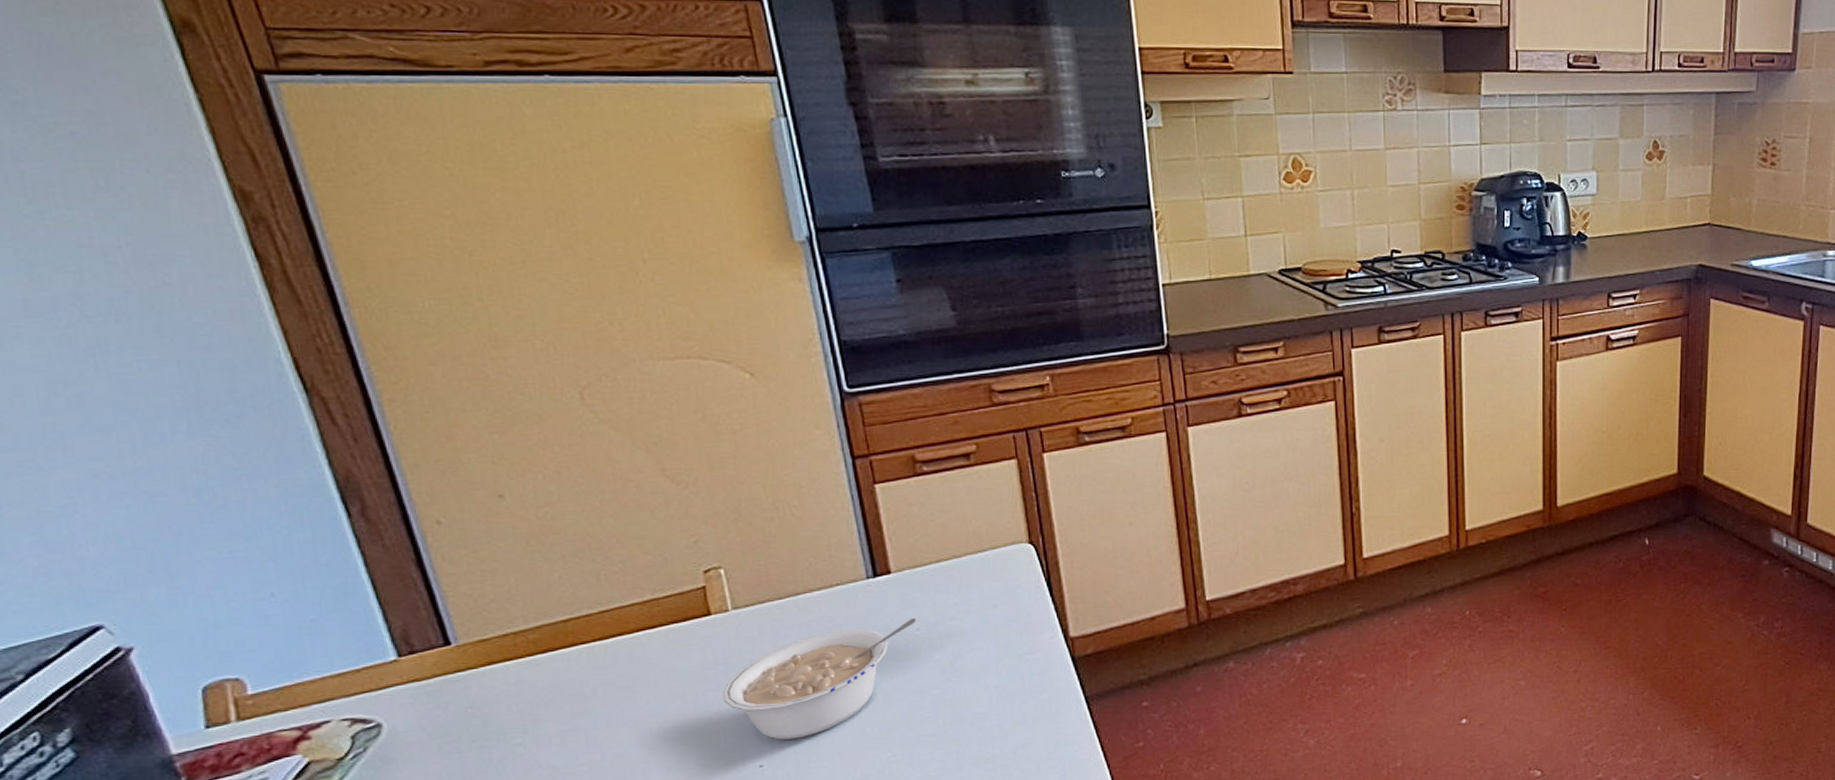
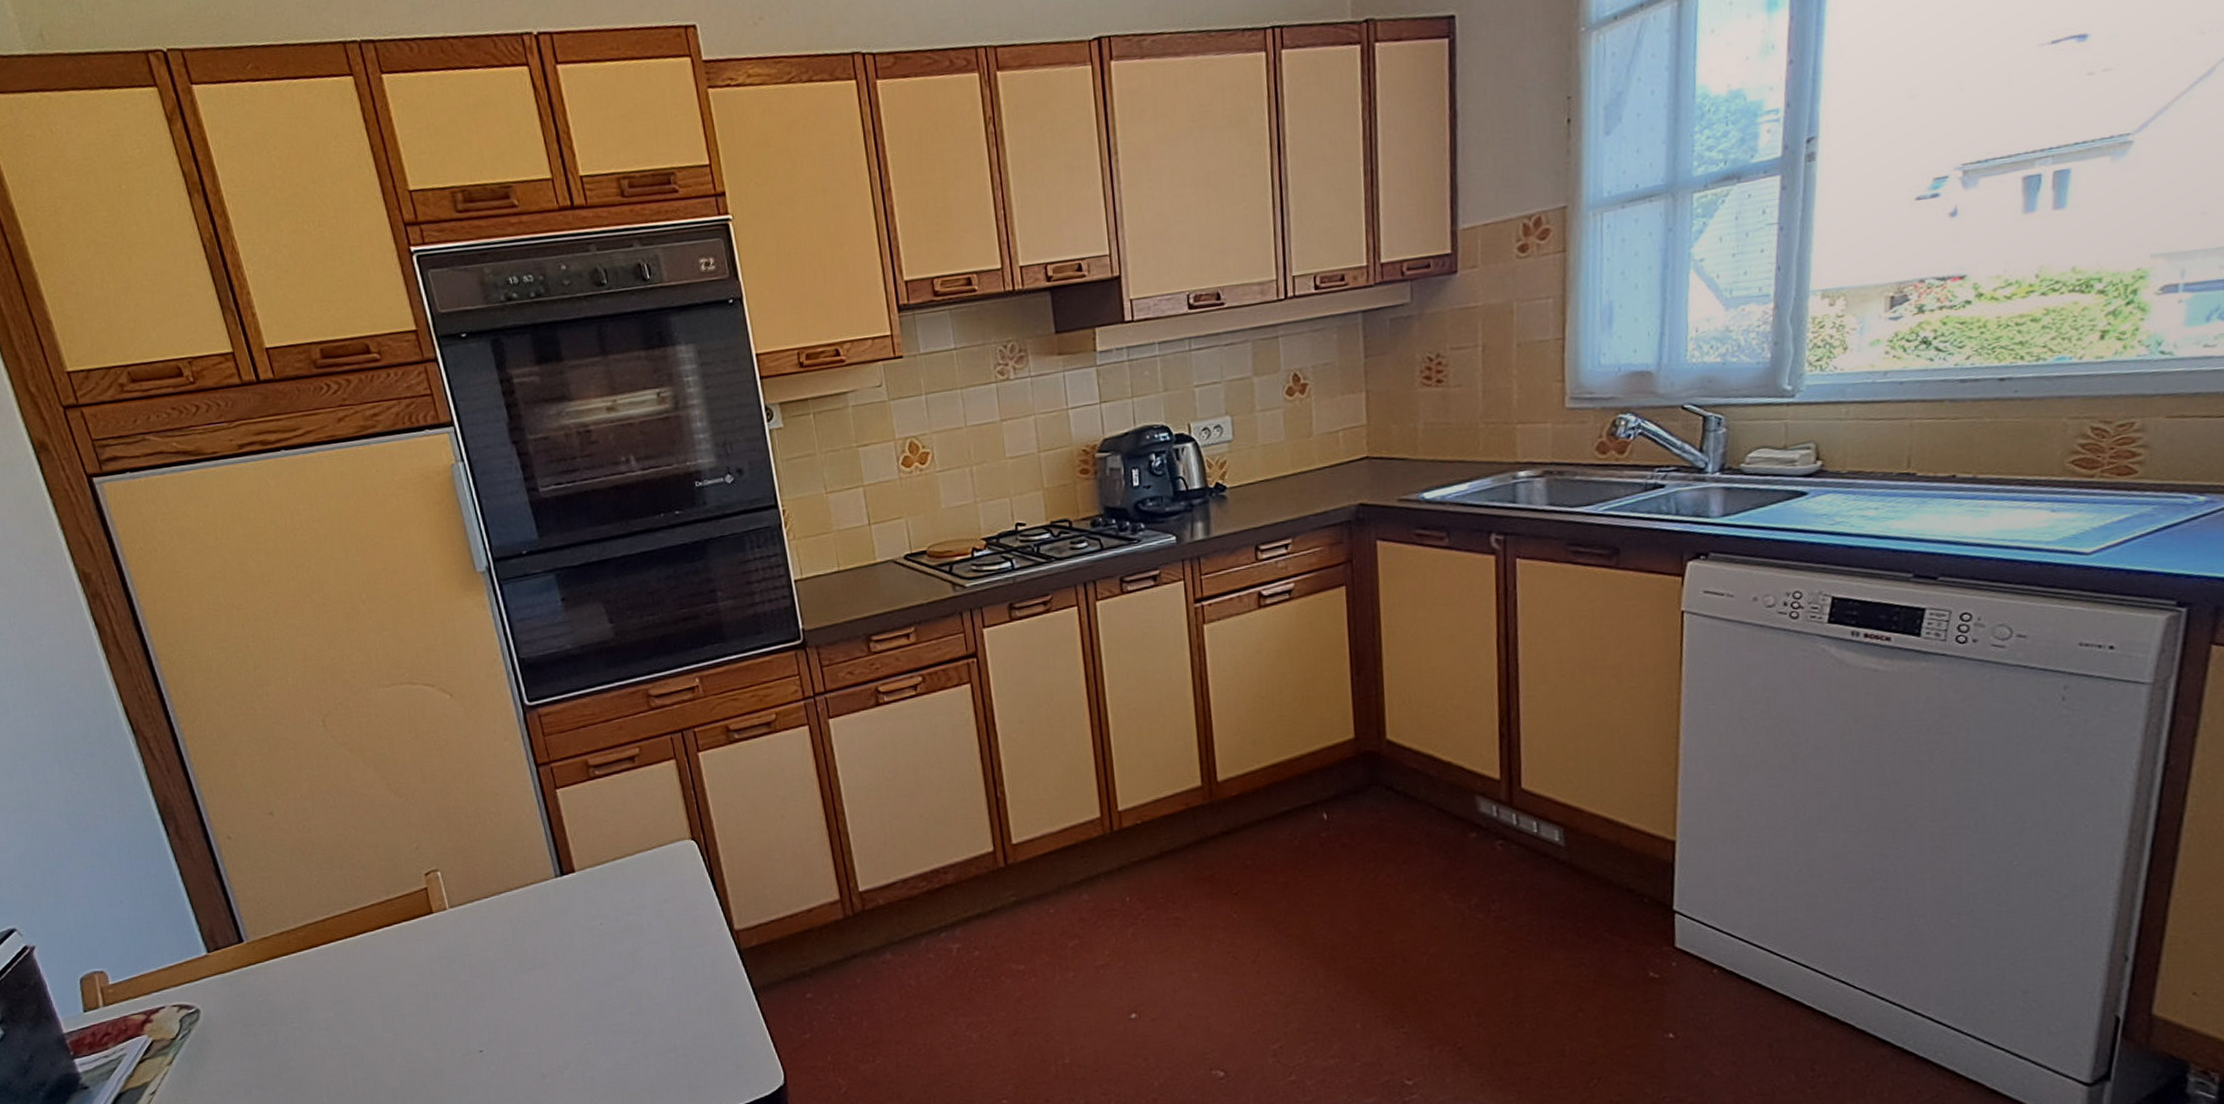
legume: present [723,617,916,740] -> none [446,913,599,1027]

